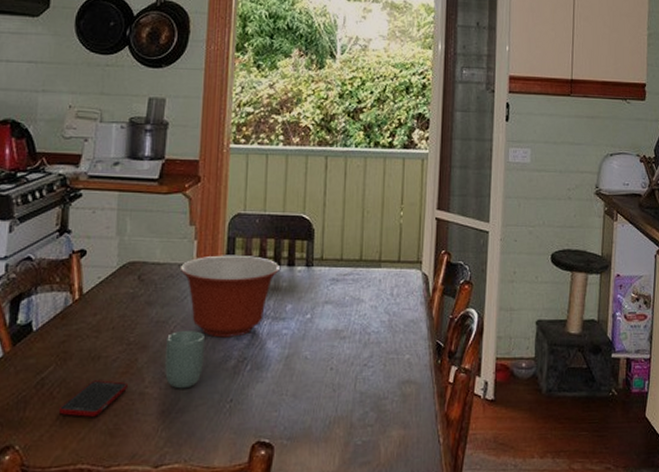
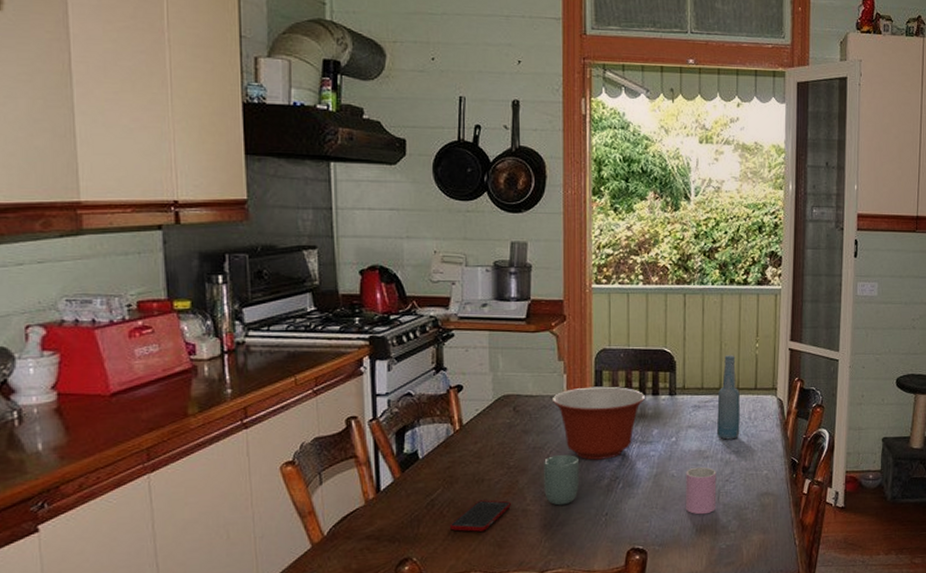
cup: none [318,348,354,404] -> present [685,466,717,515]
bottle: none [356,223,382,318] -> present [717,355,740,440]

